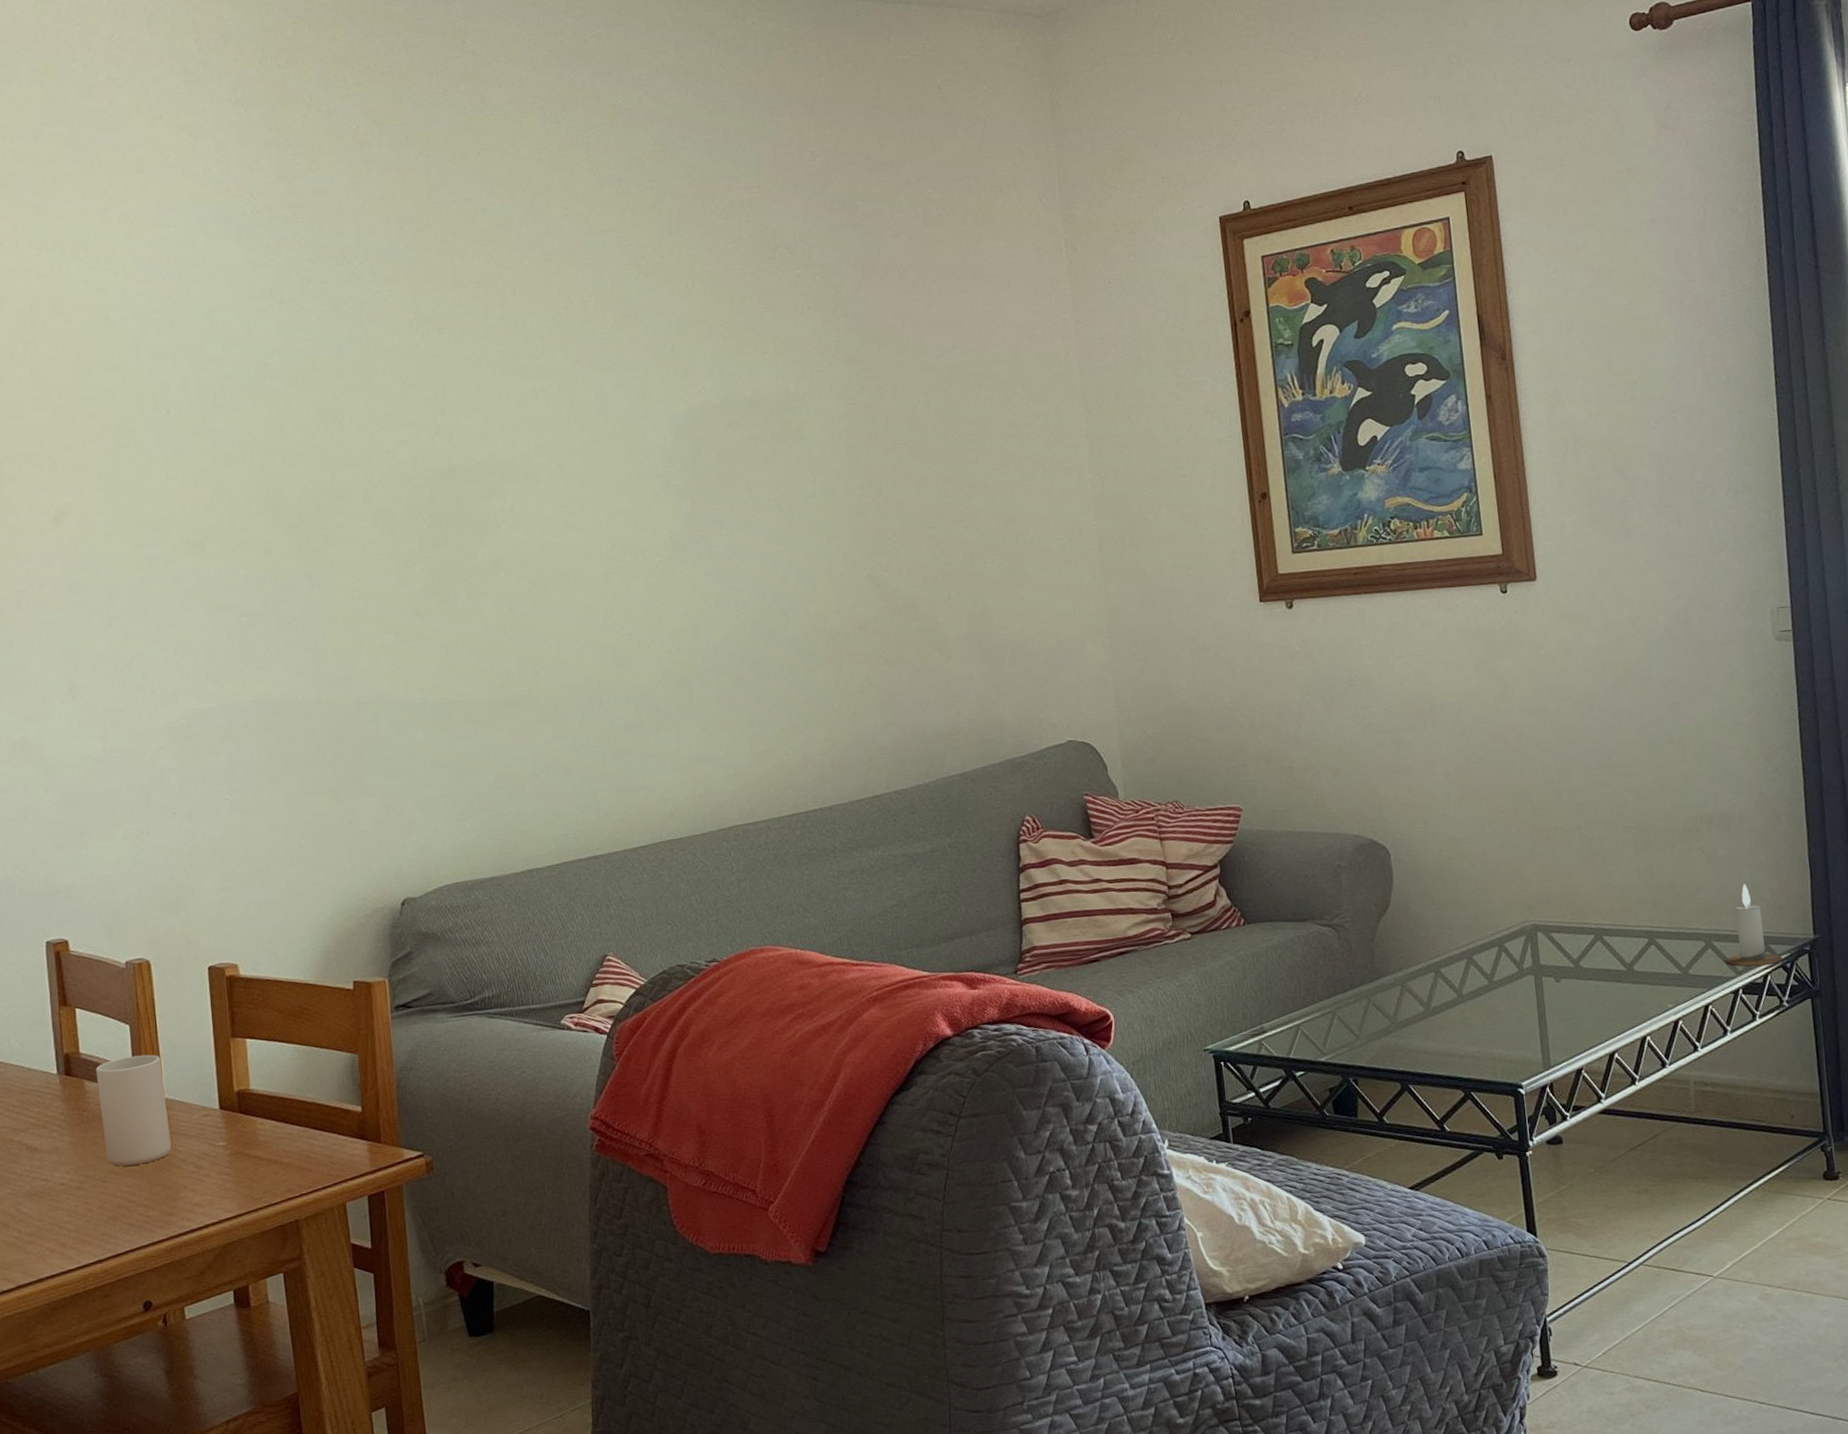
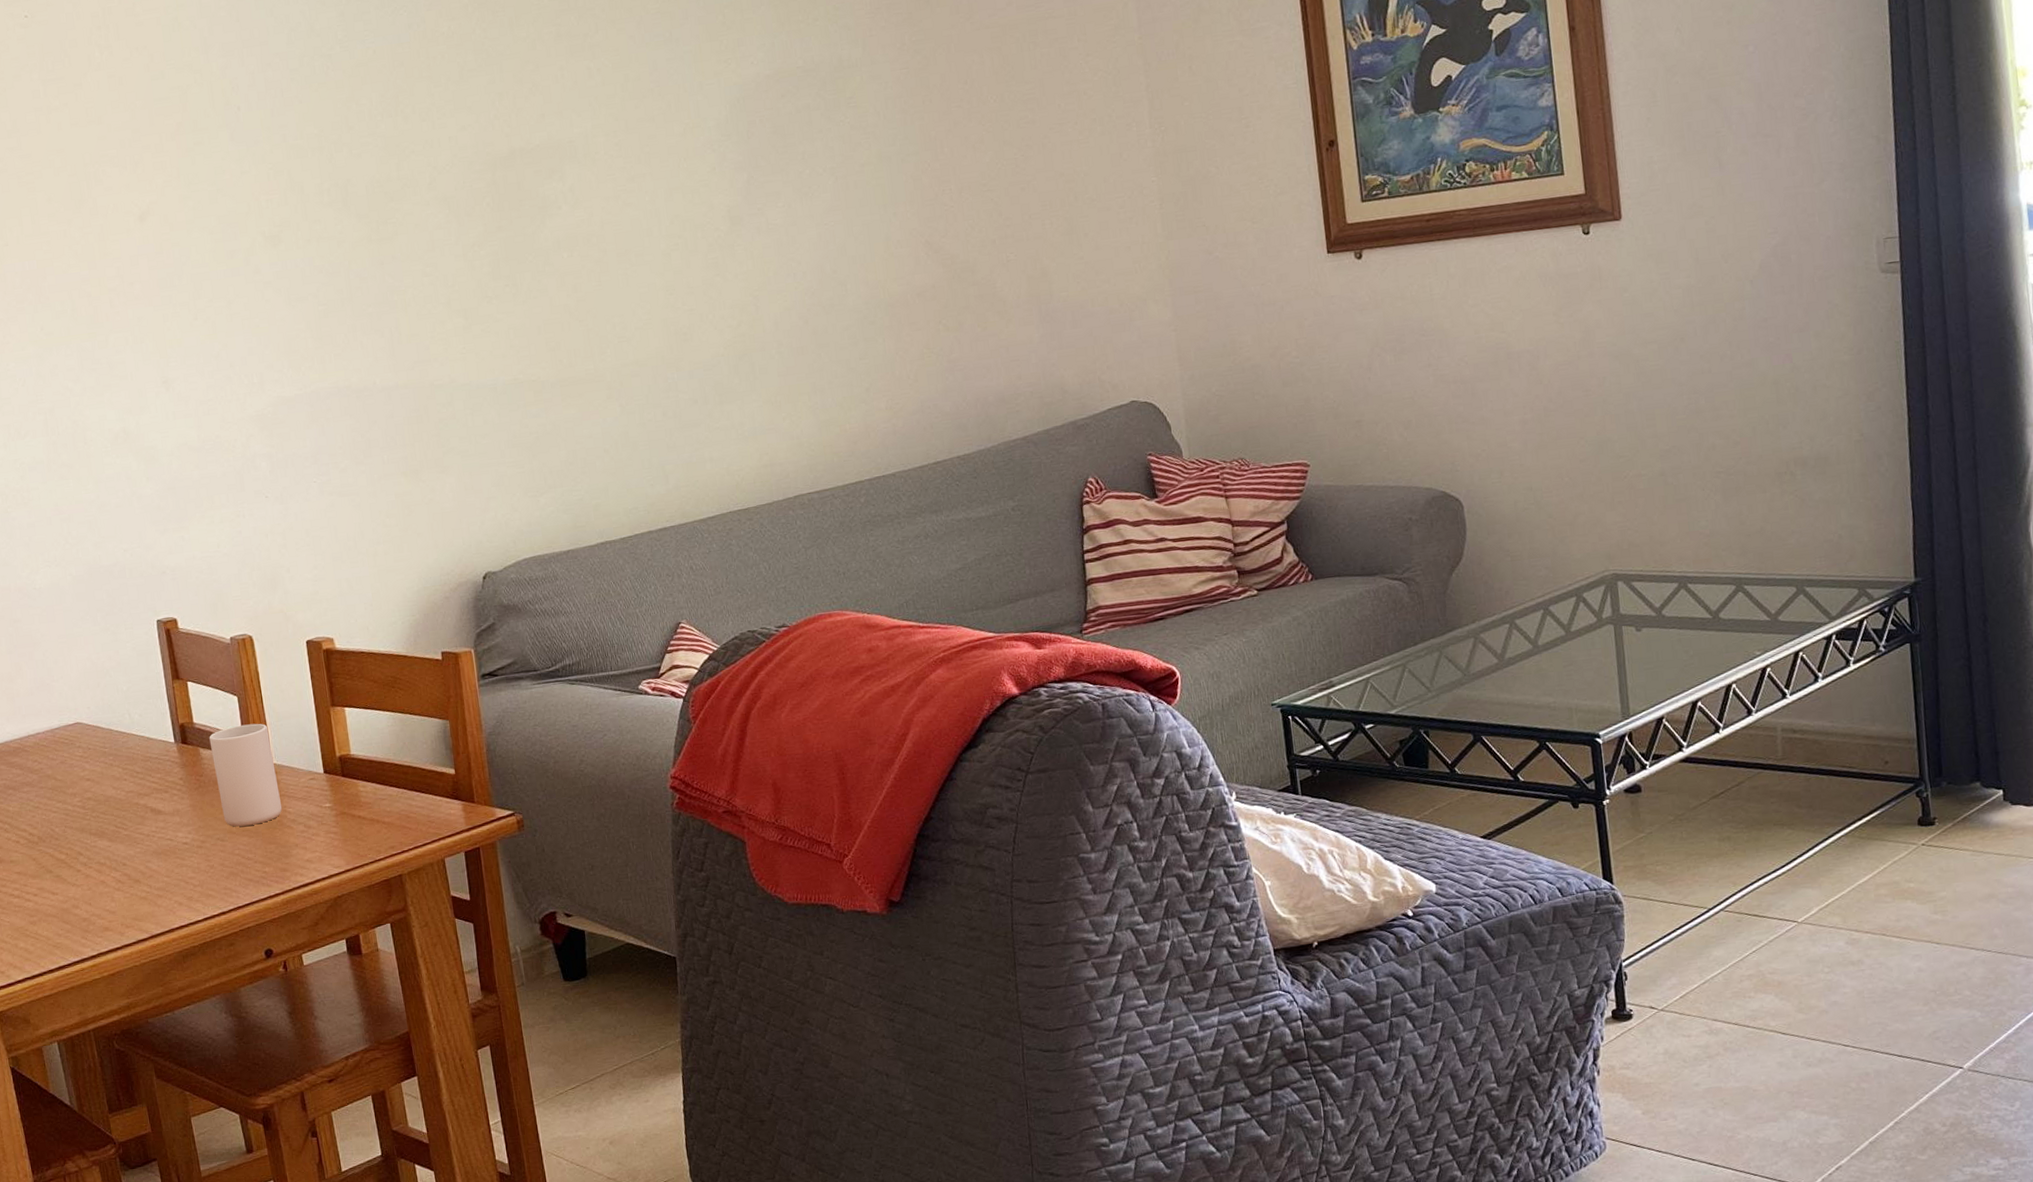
candle: present [1724,884,1783,968] -> none [1817,527,1881,613]

